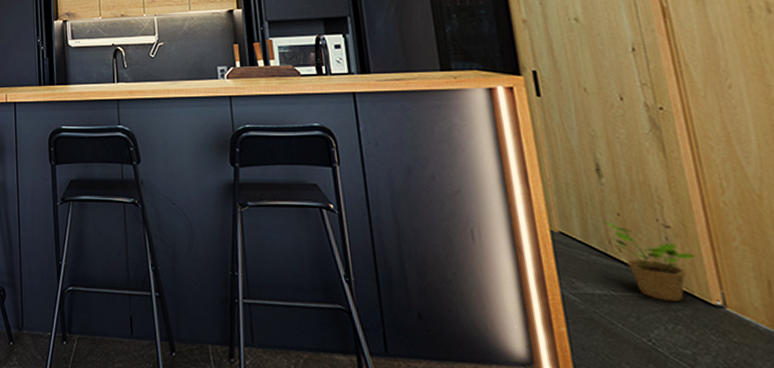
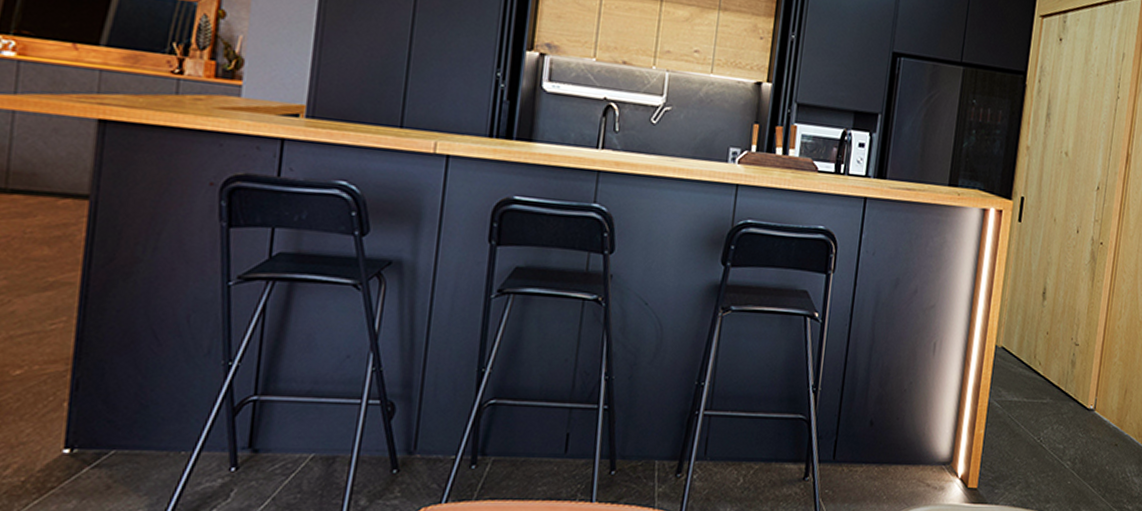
potted plant: present [603,220,695,301] -> none [1035,338,1088,406]

